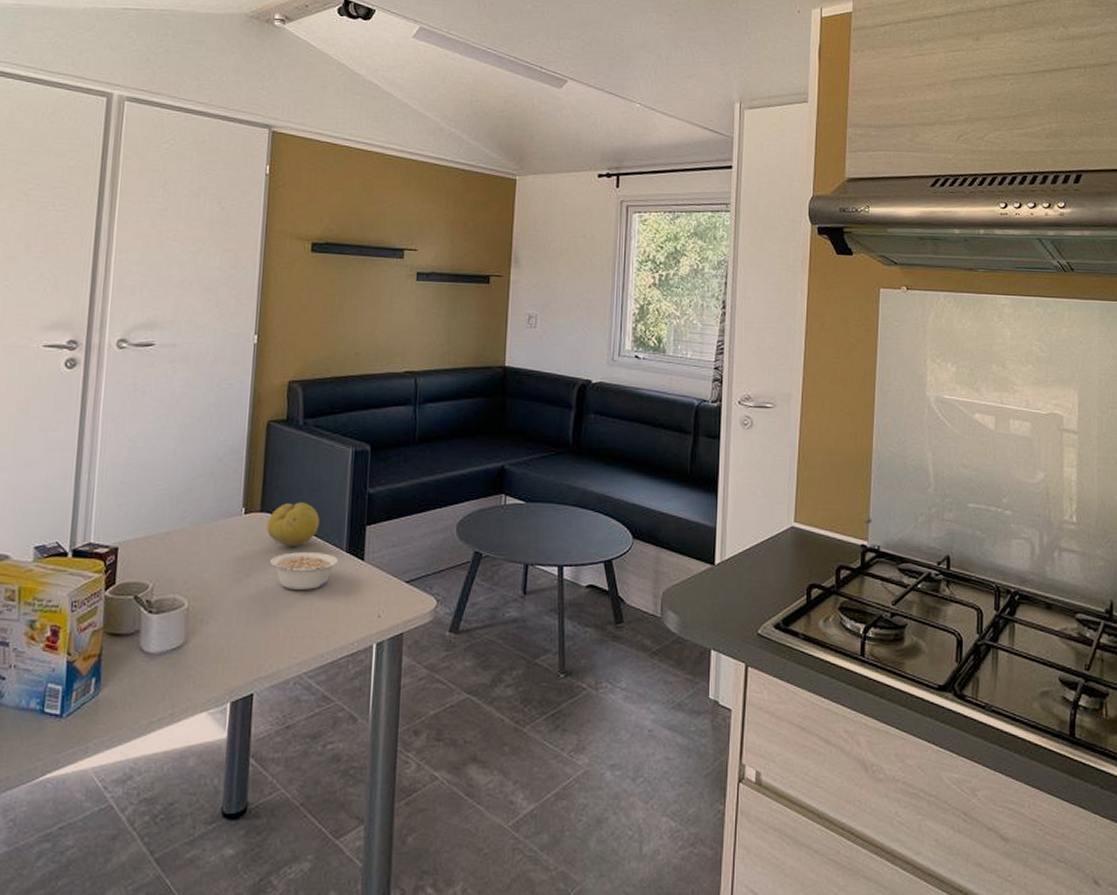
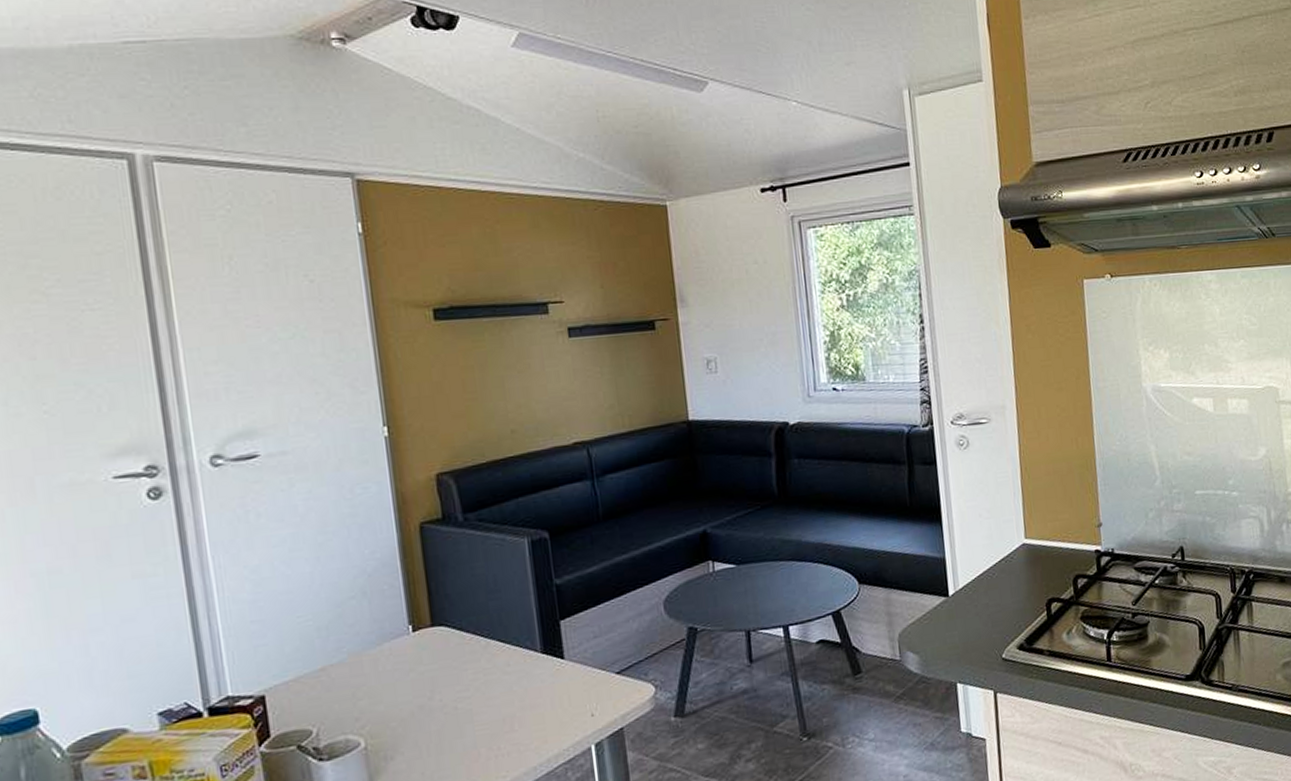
fruit: present [267,502,320,546] -> none [442,607,505,659]
legume: present [270,552,339,590] -> none [454,658,535,706]

